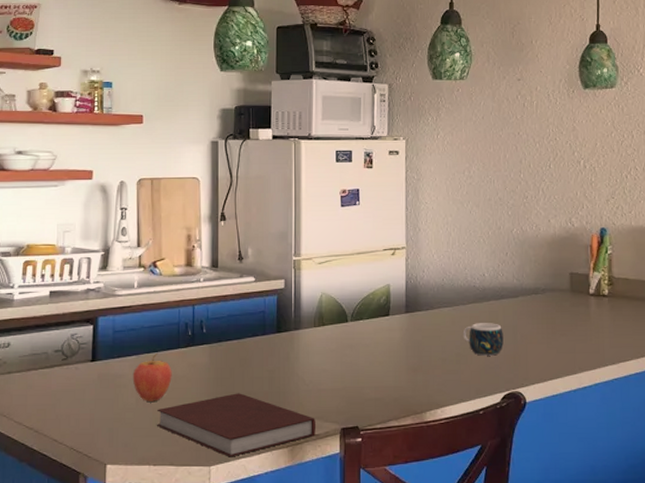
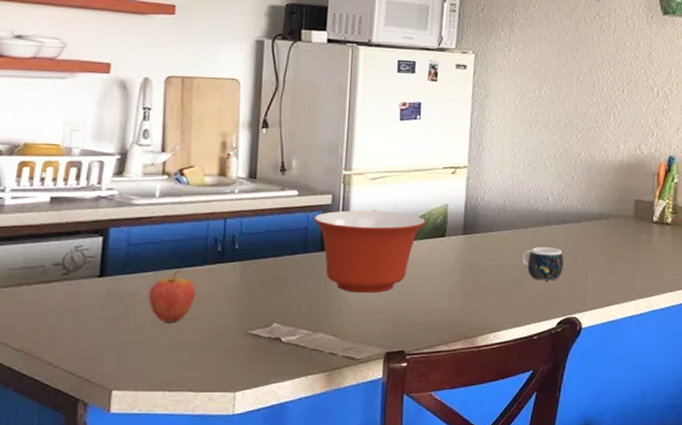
notebook: present [157,393,315,457] -> none [175,314,358,383]
mixing bowl: none [269,293,371,371] -> present [313,210,427,293]

